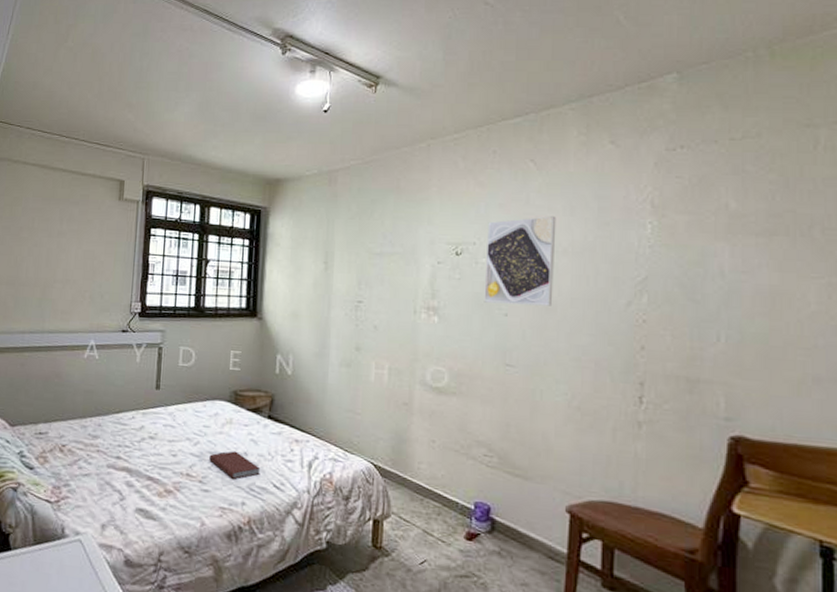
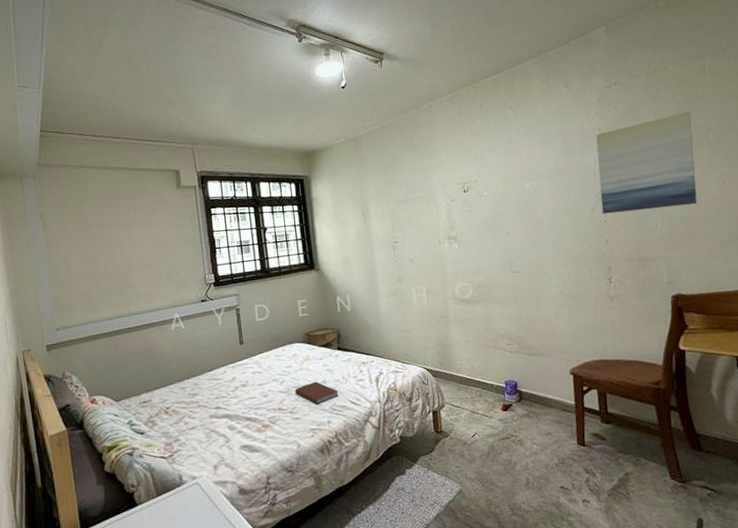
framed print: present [484,216,557,306] -> none [484,150,540,226]
wall art: none [641,195,790,320] -> present [596,111,697,214]

